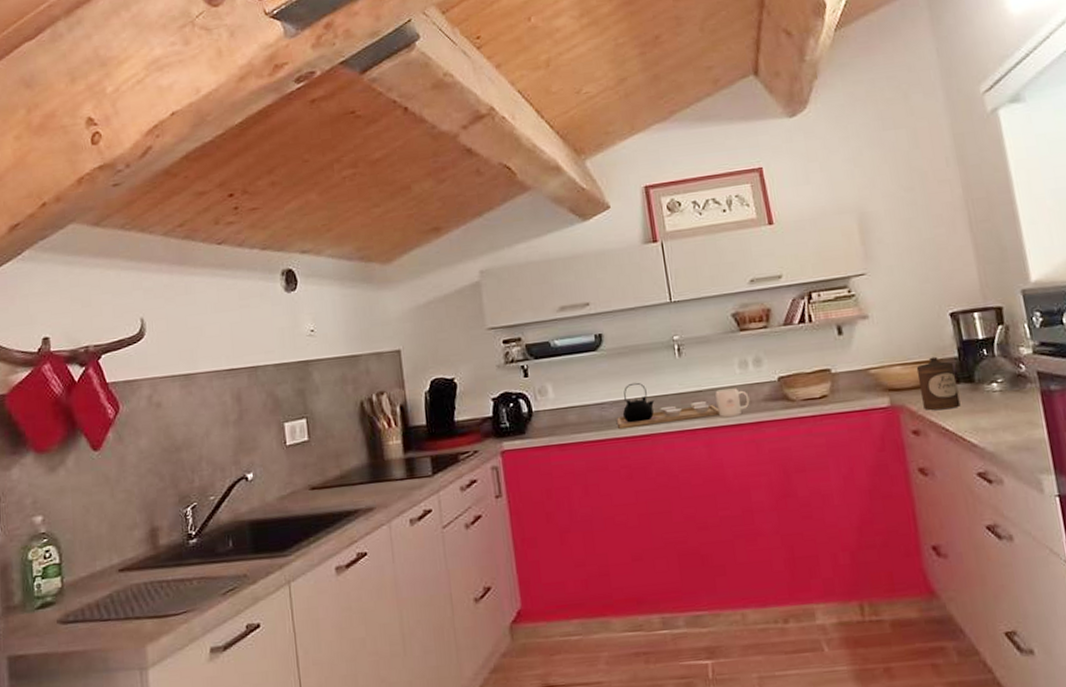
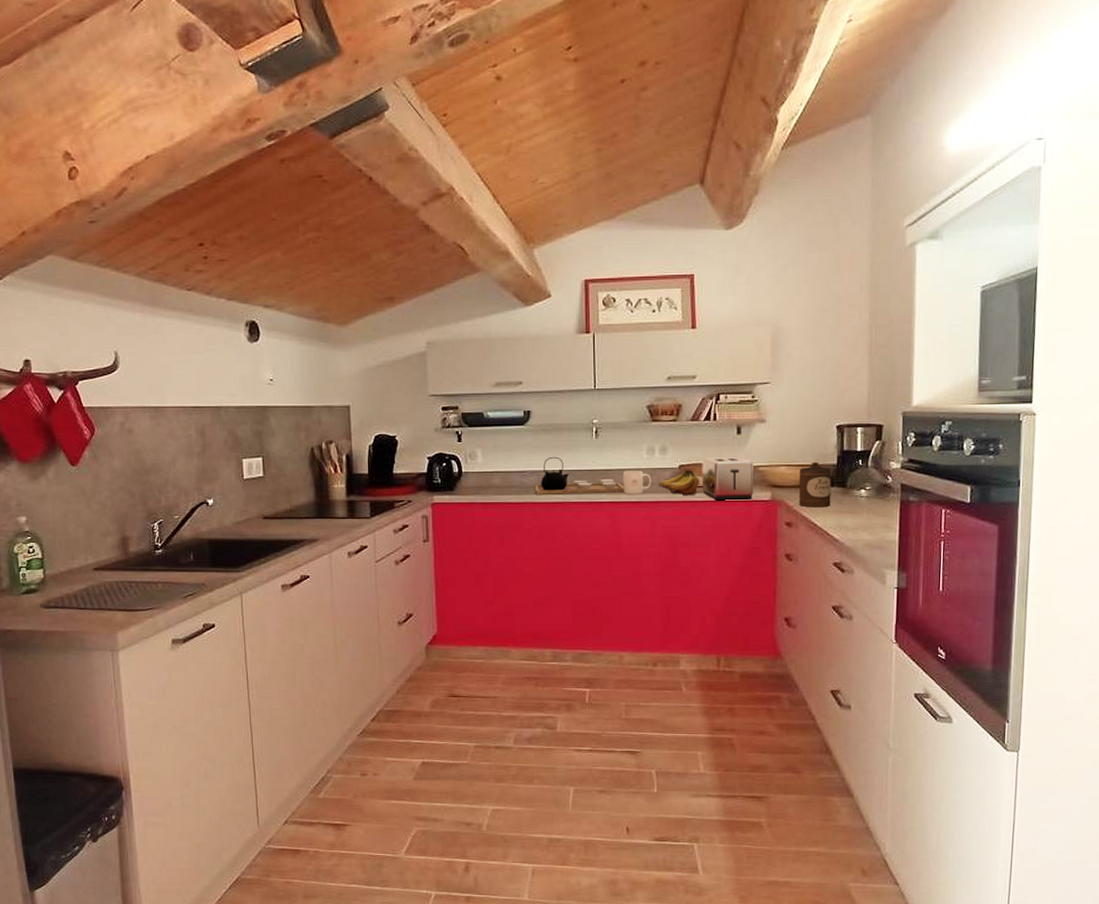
fruit: none [757,380,805,412] -> present [658,469,699,496]
toaster: none [803,361,870,414] -> present [702,457,754,501]

